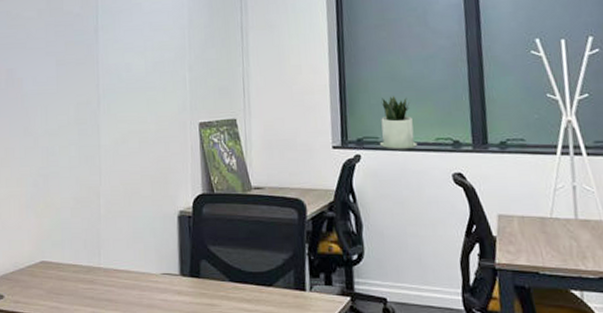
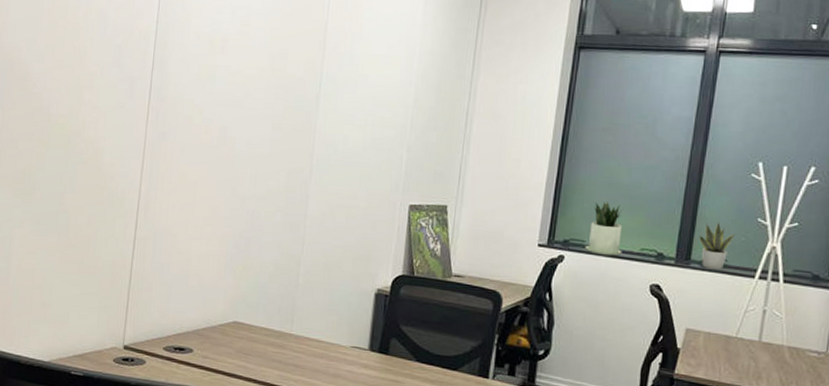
potted plant: none [492,101,527,151] -> present [699,221,735,271]

